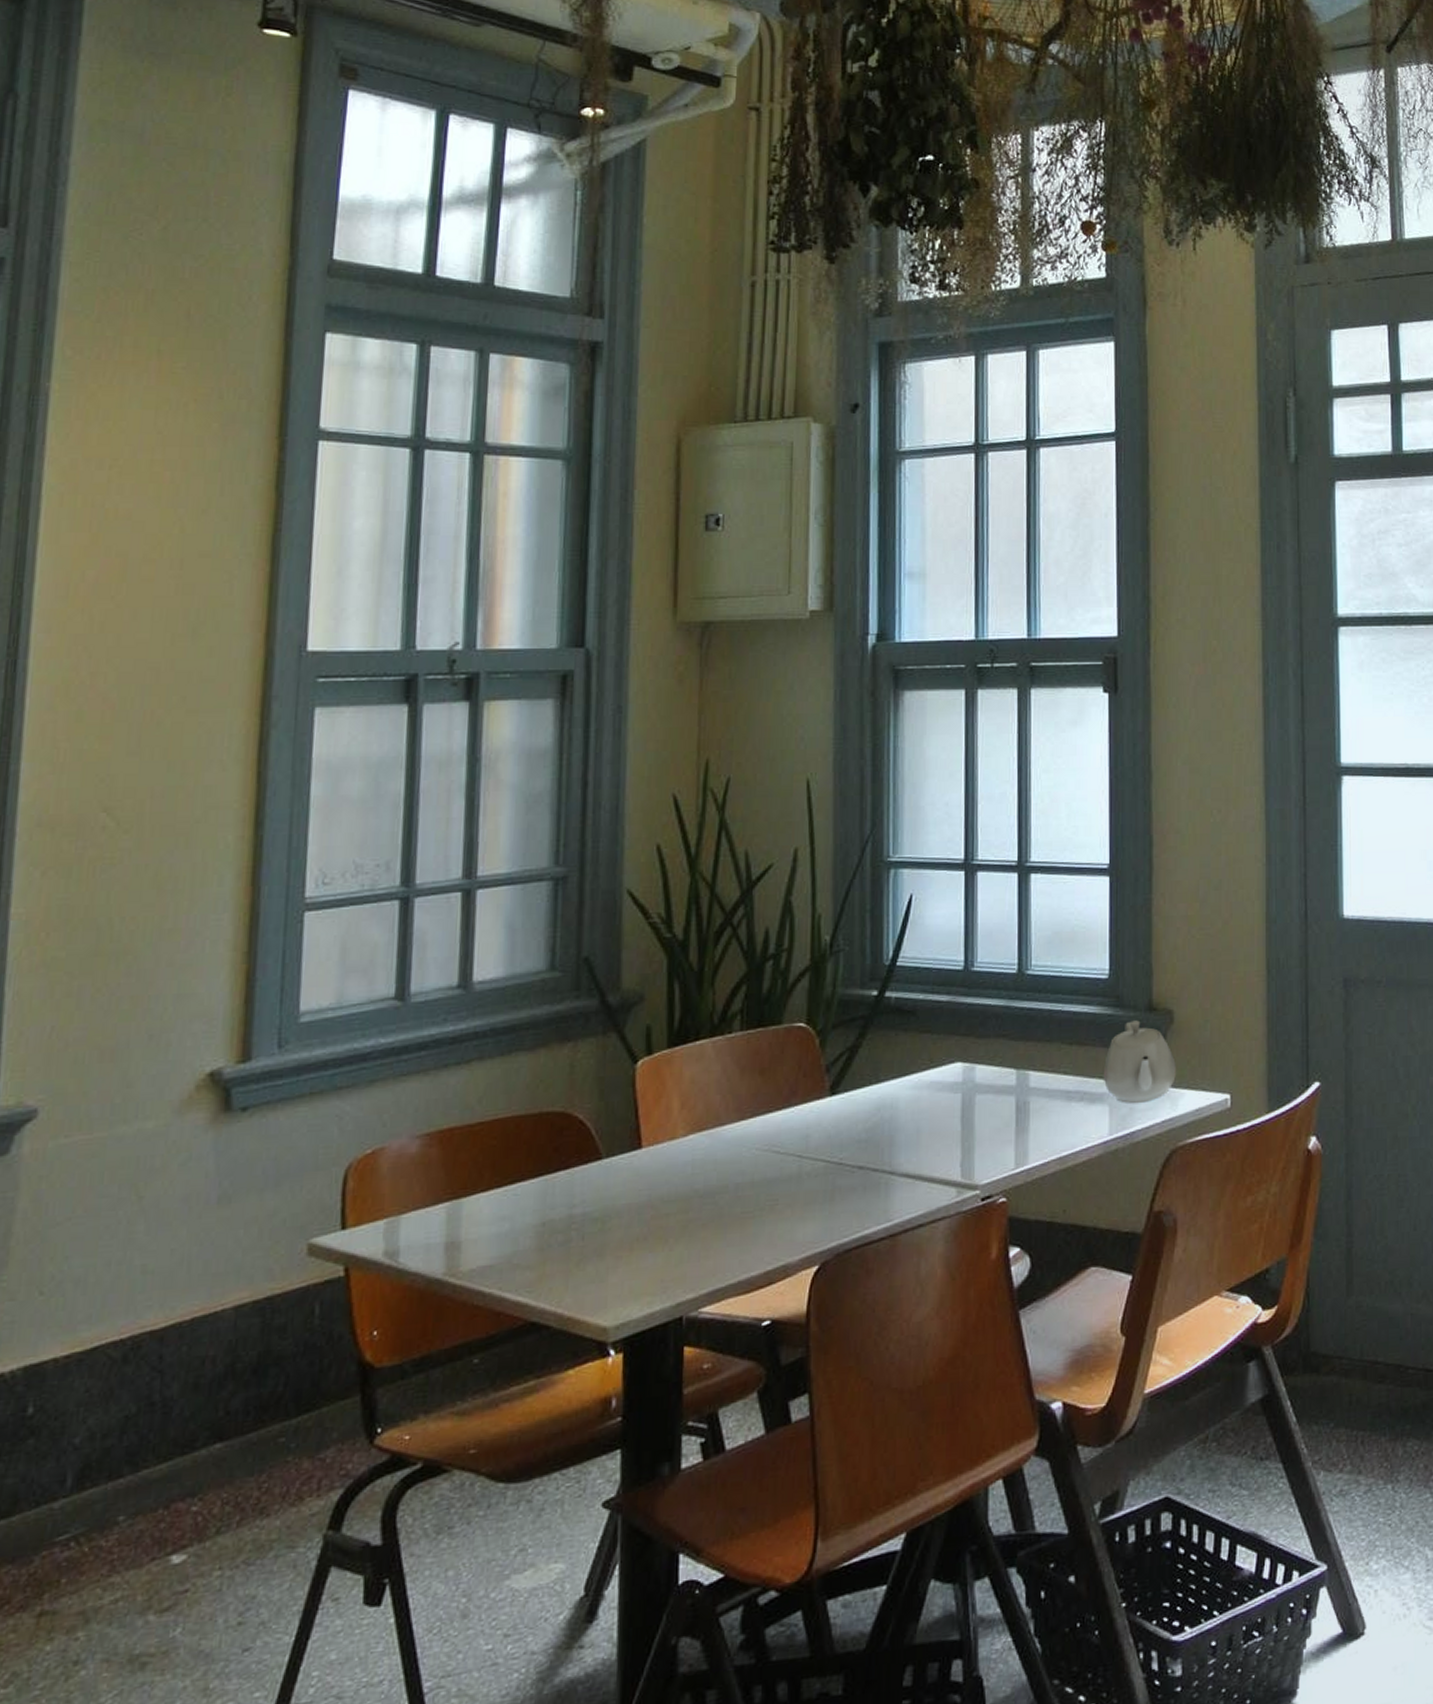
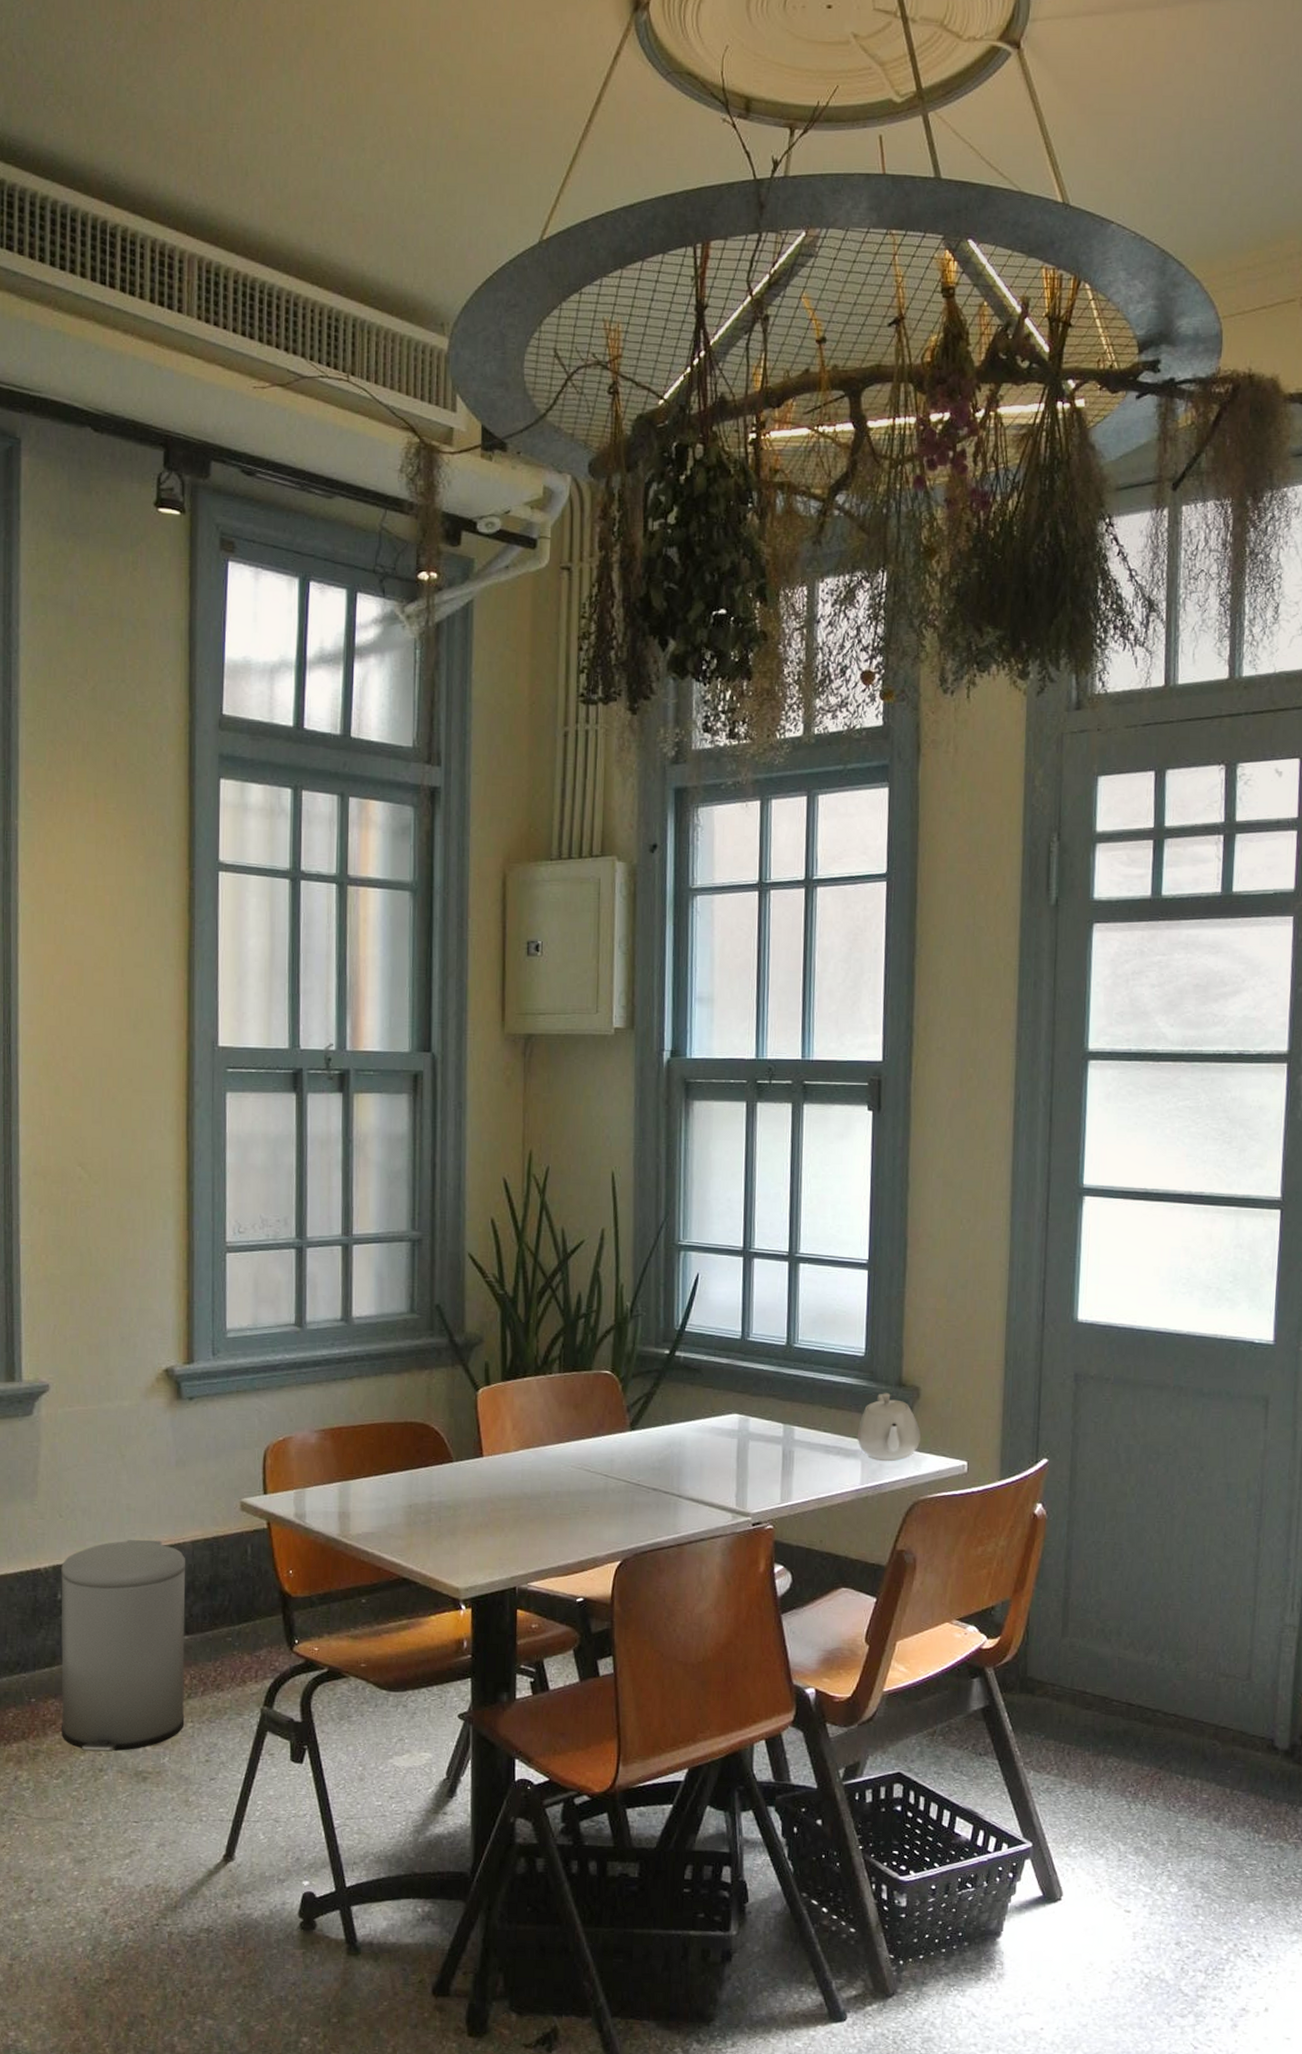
pedal bin: none [18,1310,225,1639] -> present [61,1539,186,1753]

